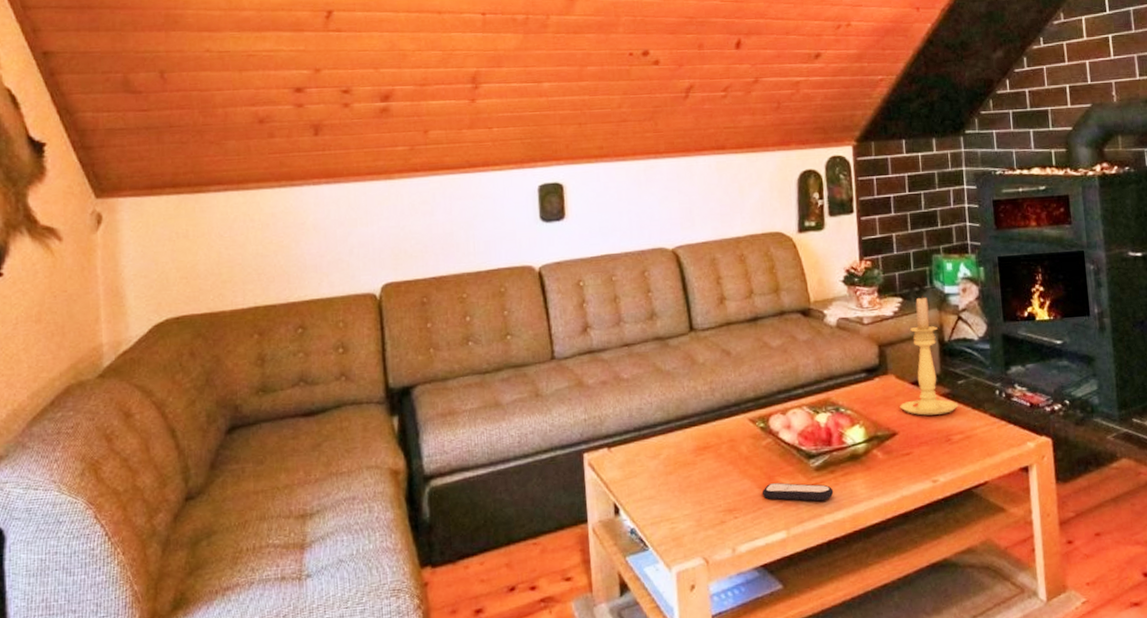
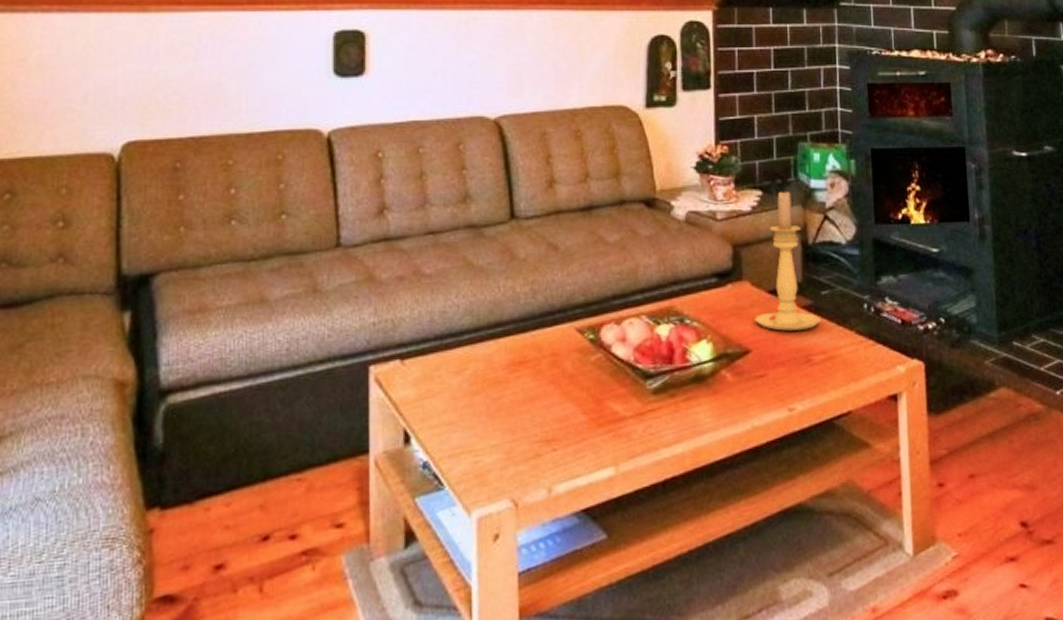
remote control: present [761,482,834,501] -> none [587,407,673,432]

